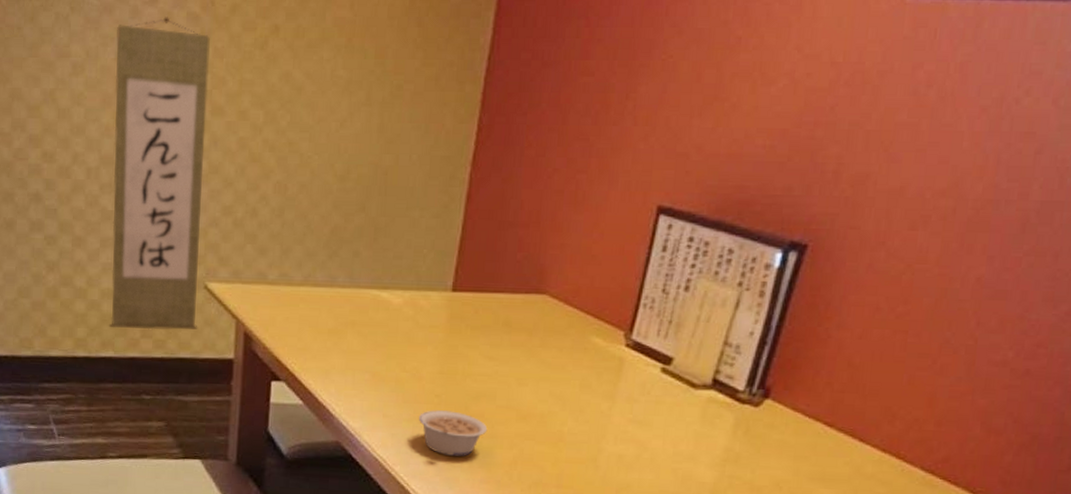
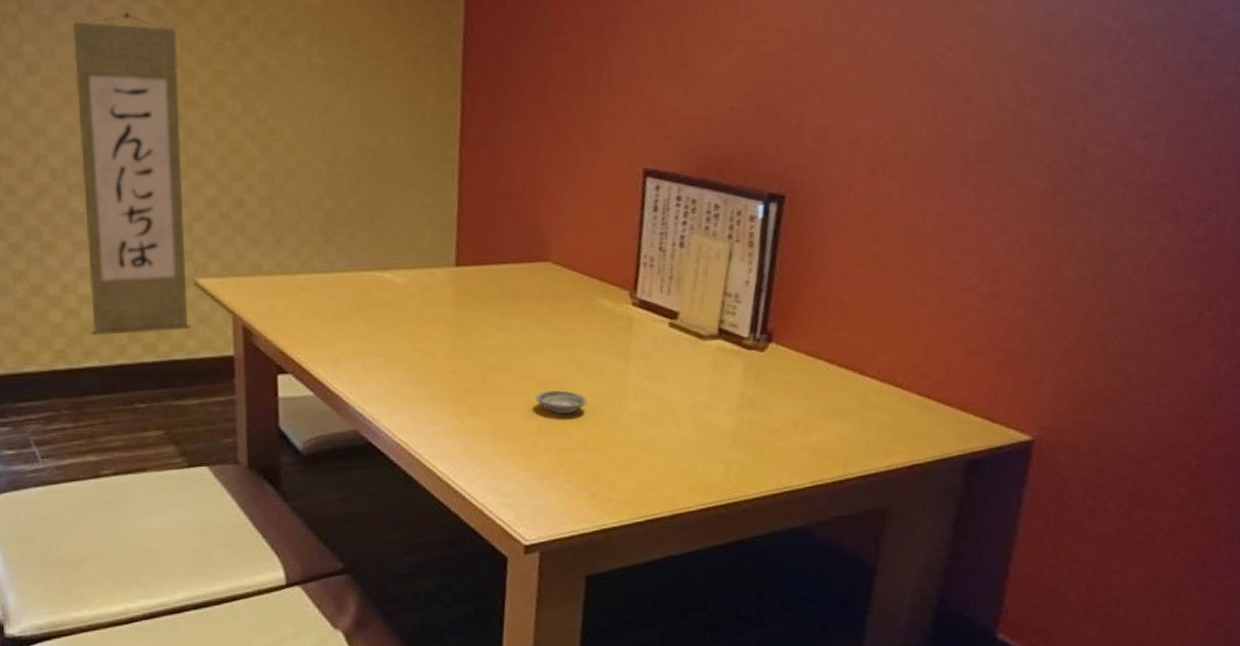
legume: present [418,410,488,456] -> none [436,386,509,432]
saucer: none [515,423,567,450] -> present [536,390,588,415]

